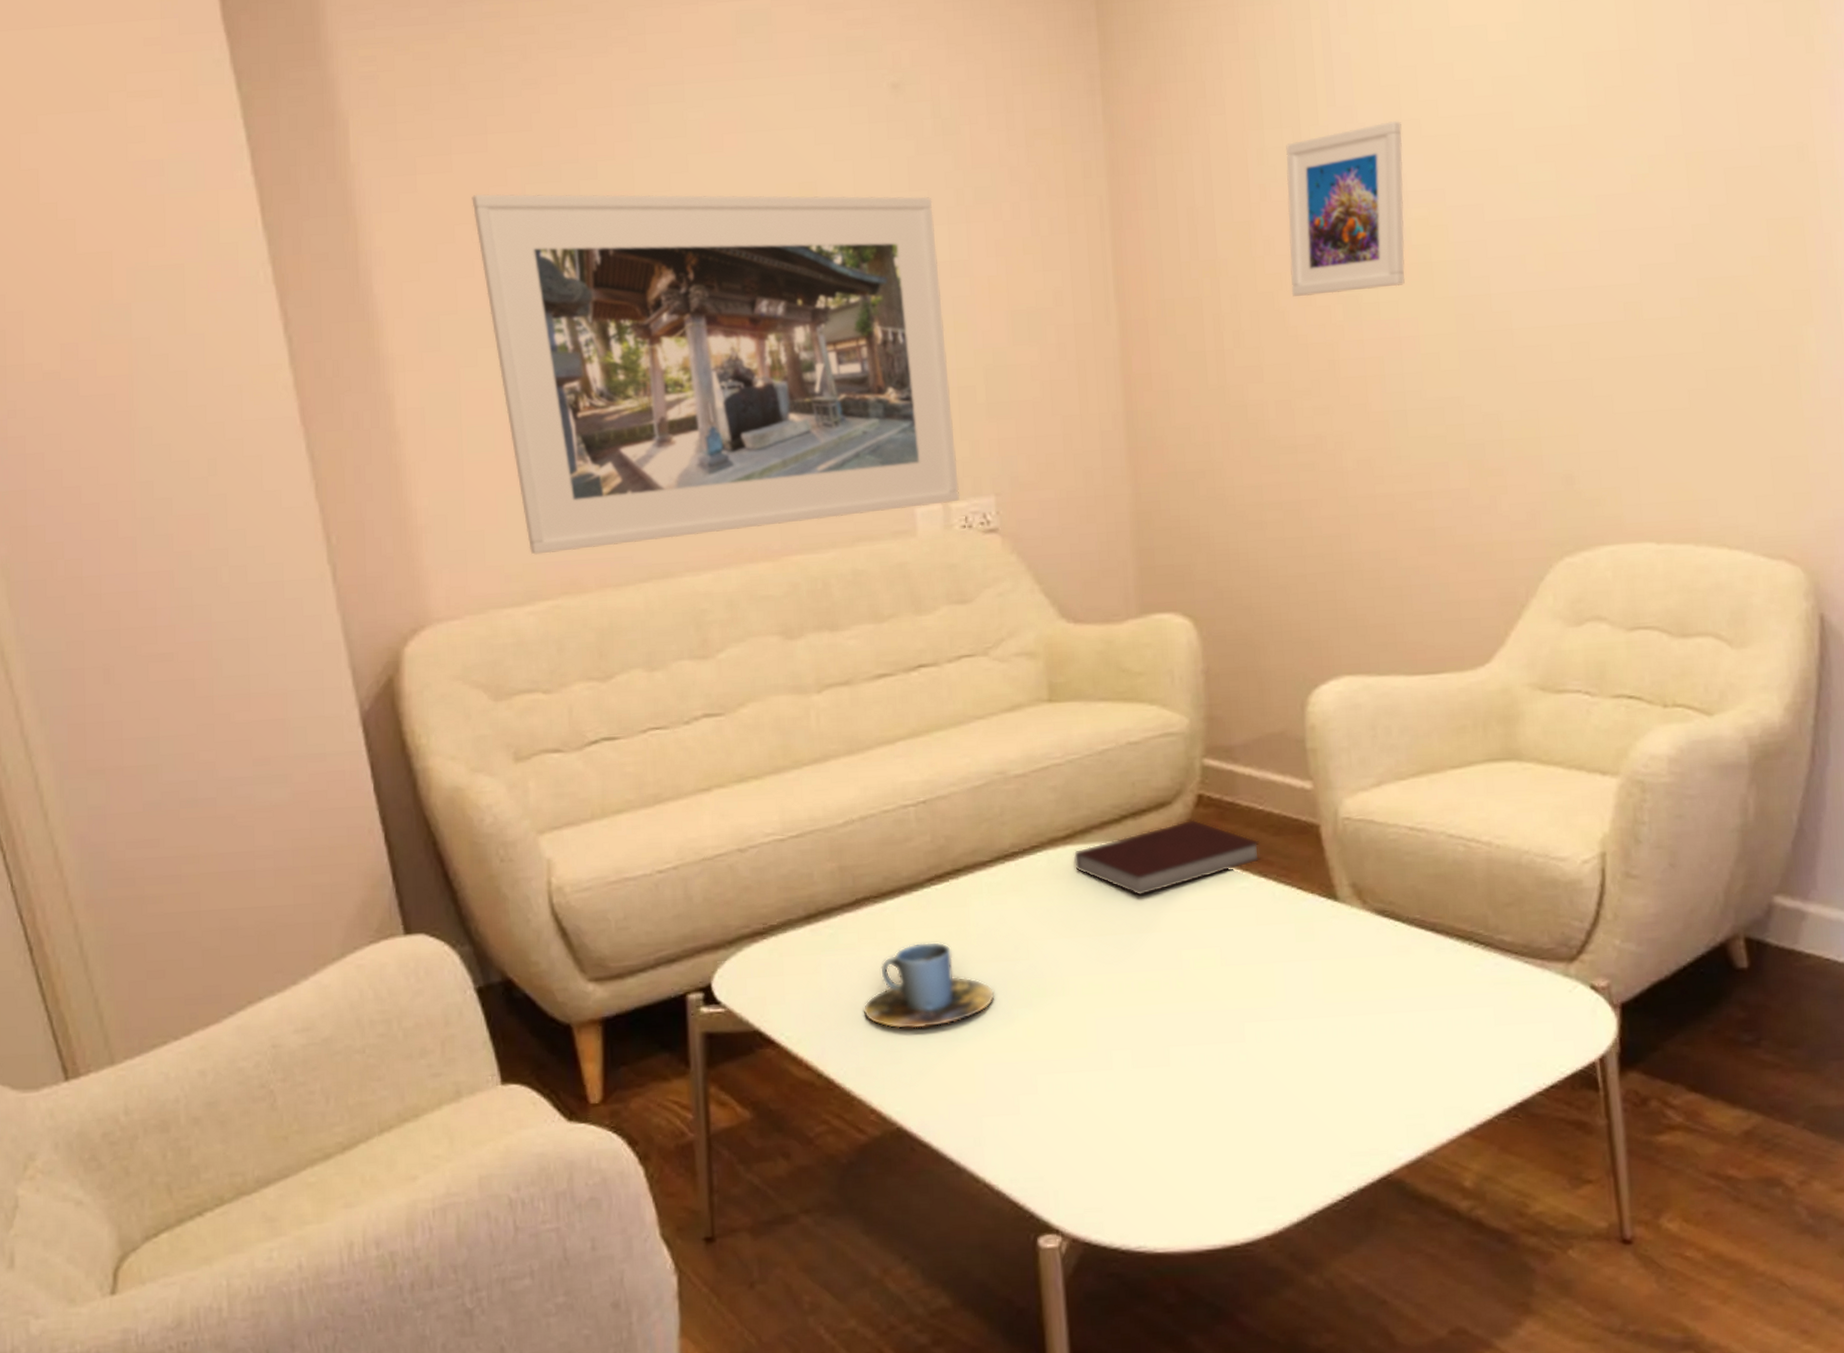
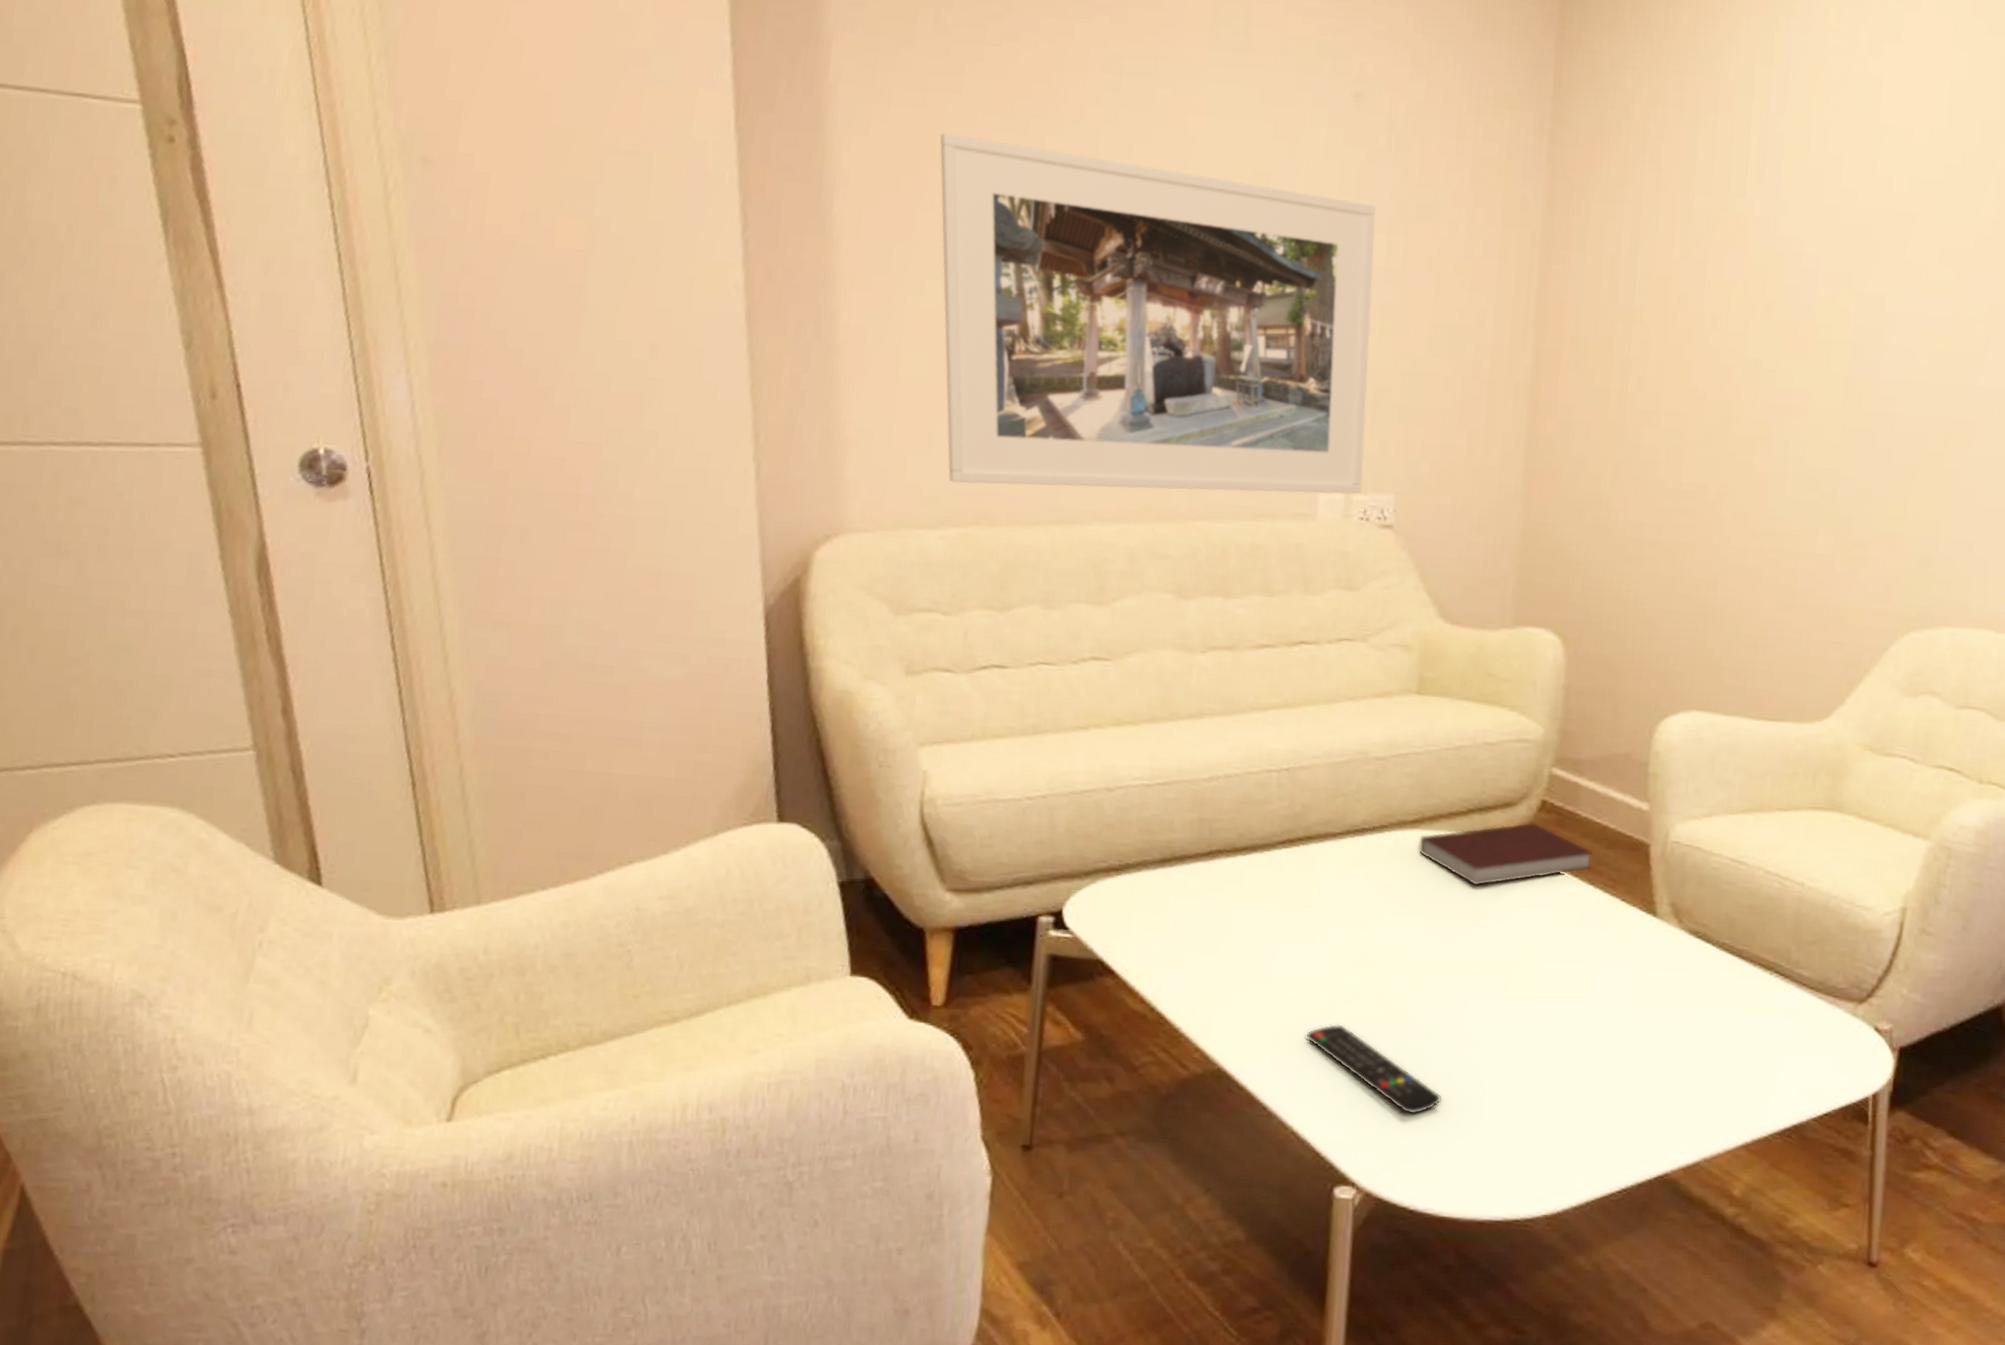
cup: present [863,941,995,1029] -> none [1201,899,1327,980]
remote control: none [983,1063,1138,1149] -> present [1305,1023,1442,1115]
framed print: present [1285,121,1406,297] -> none [1697,204,1821,359]

